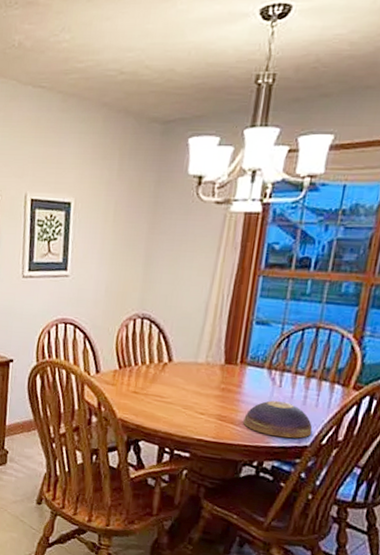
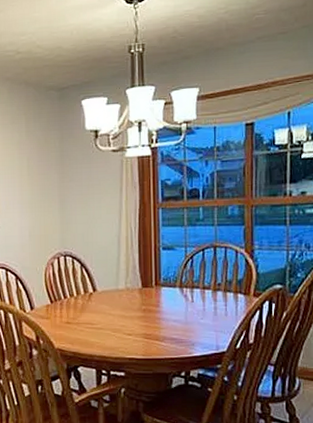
decorative bowl: present [243,400,313,439] -> none [166,315,227,347]

